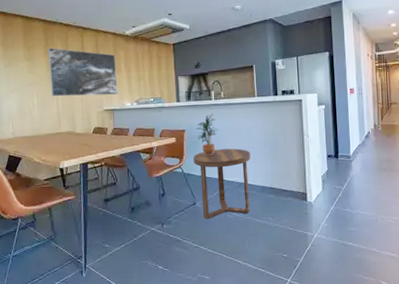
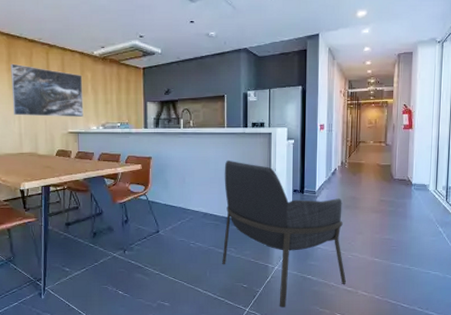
side table: present [194,148,250,219] -> none [159,178,216,248]
potted plant: present [196,113,218,156] -> none [163,142,185,185]
armchair: none [257,128,390,277] -> present [222,160,347,307]

